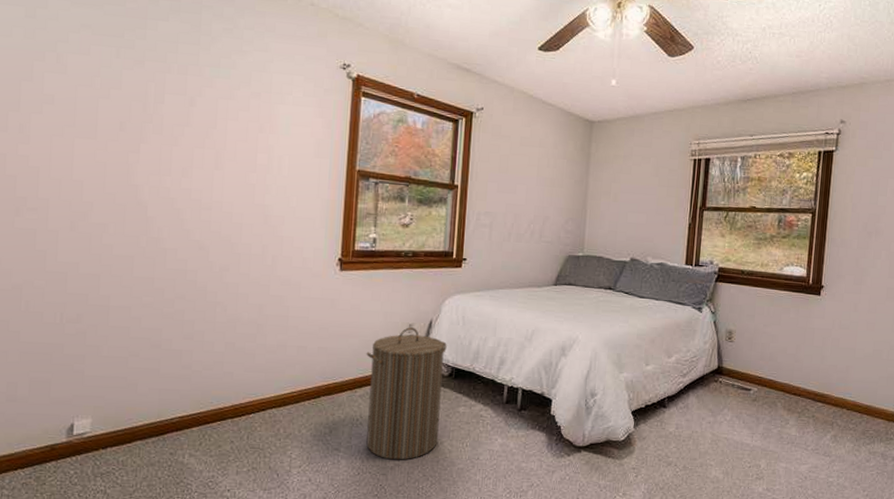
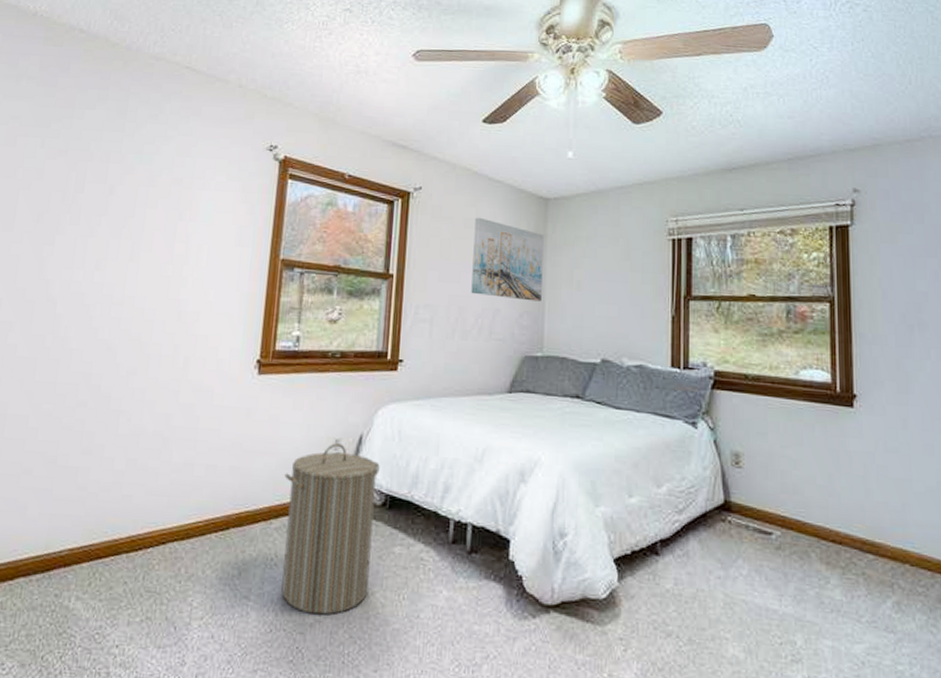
wall art: none [525,136,588,210] -> present [471,217,544,302]

